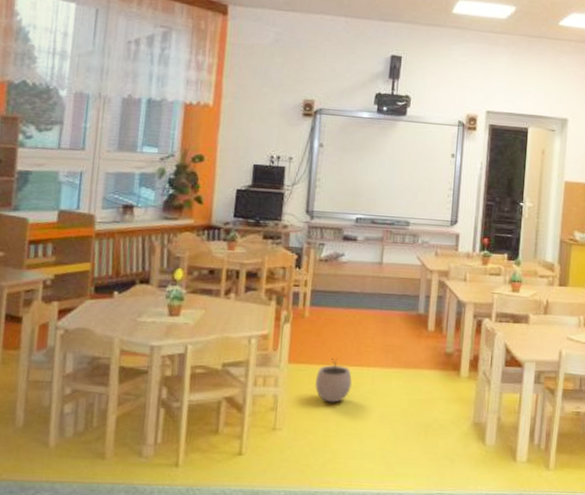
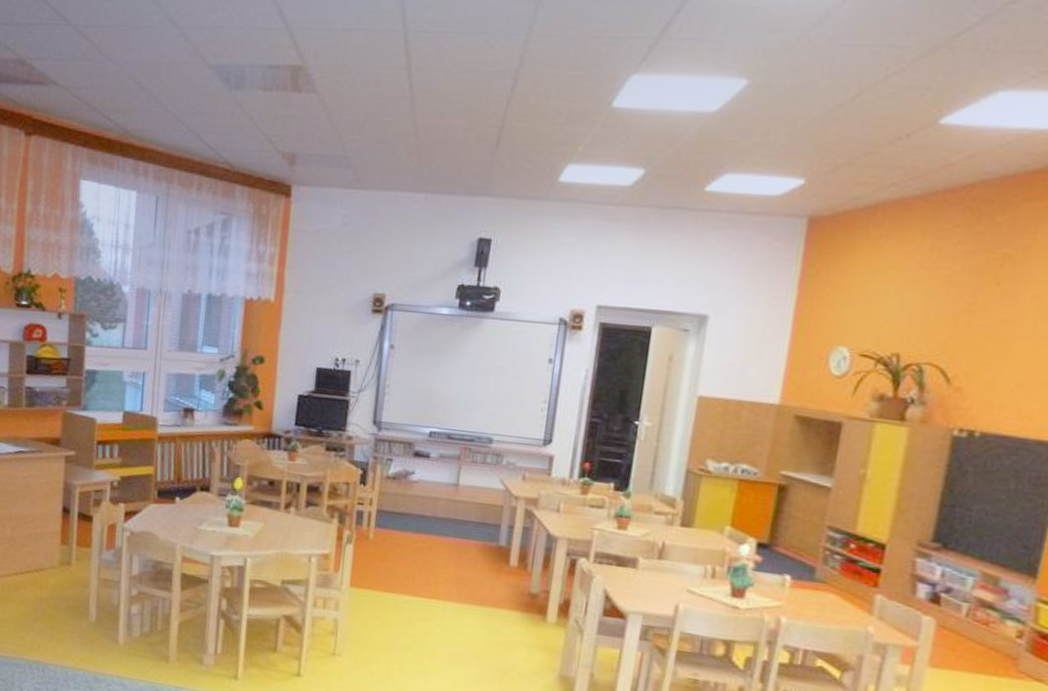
plant pot: present [315,357,352,403] -> none [378,585,419,635]

